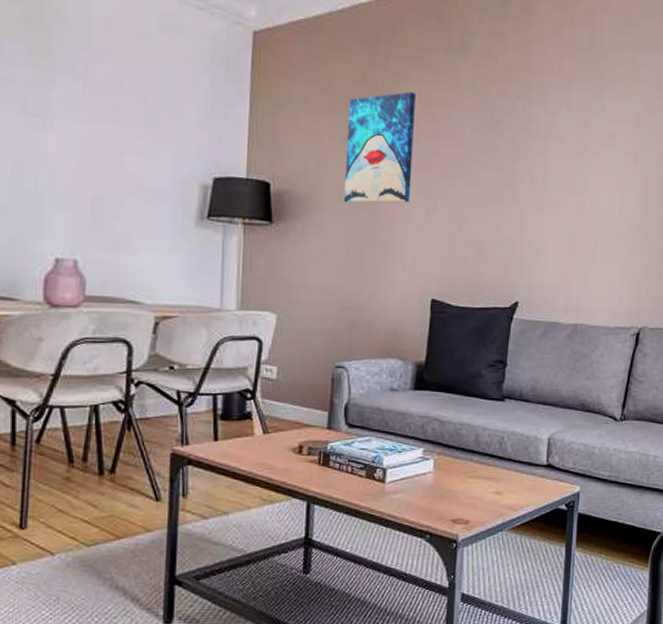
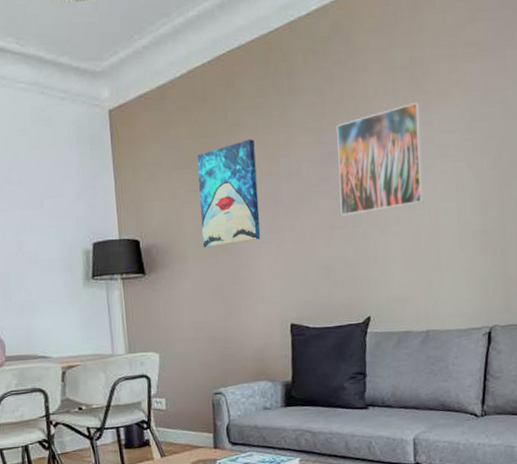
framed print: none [500,84,594,192] -> present [336,102,424,216]

